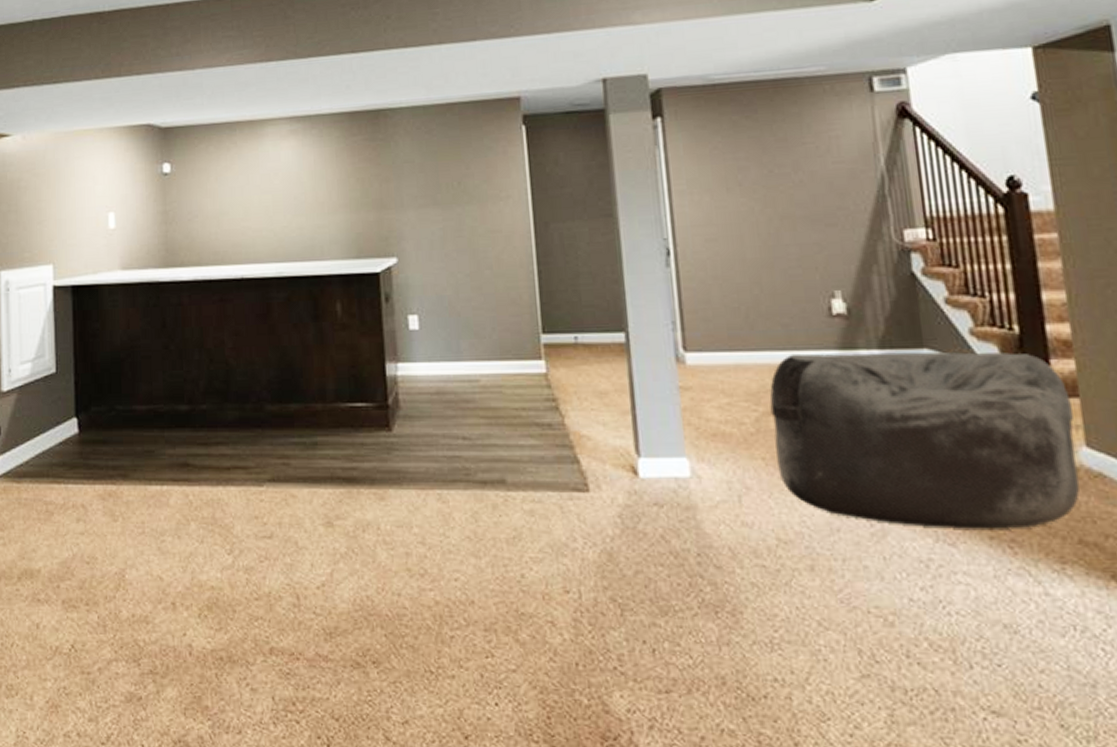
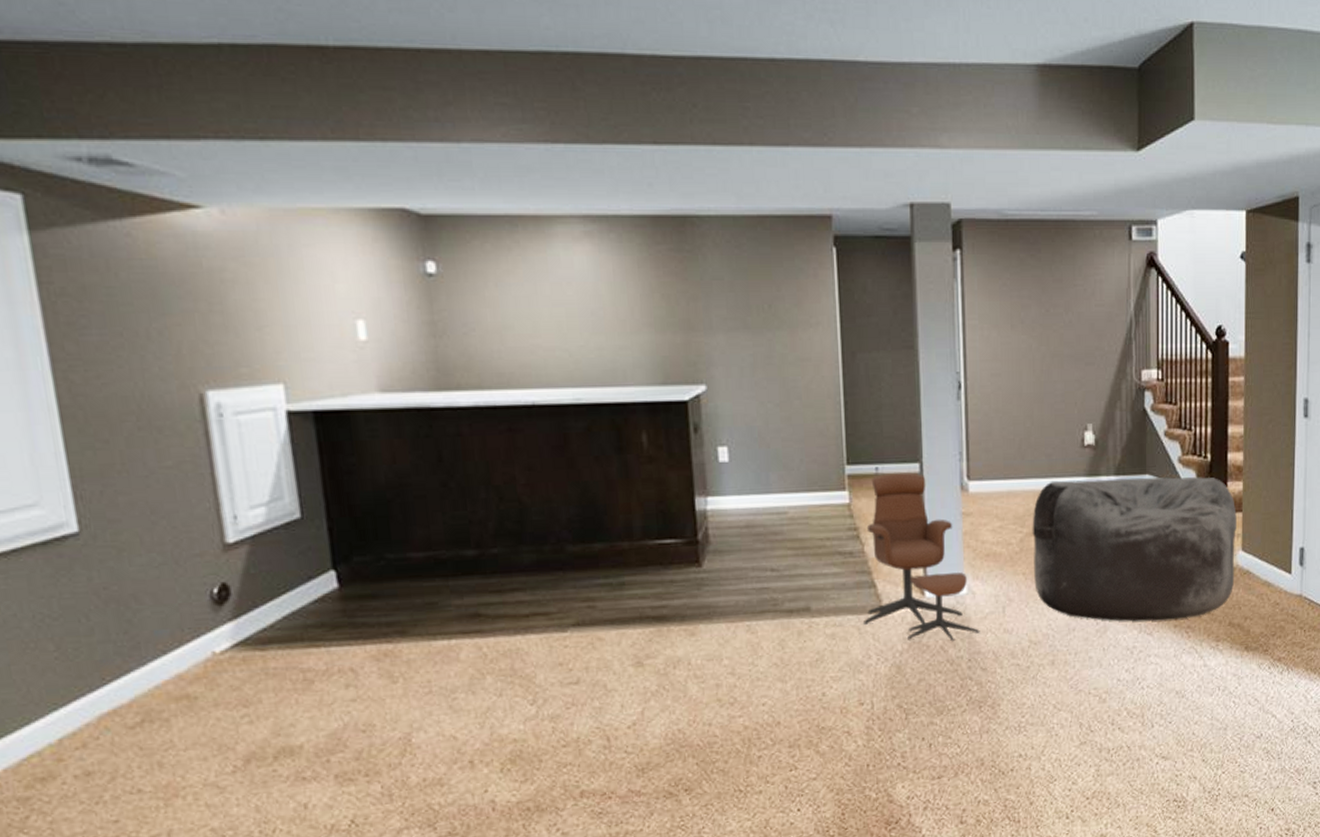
armchair: none [566,342,711,531] -> present [864,472,980,642]

